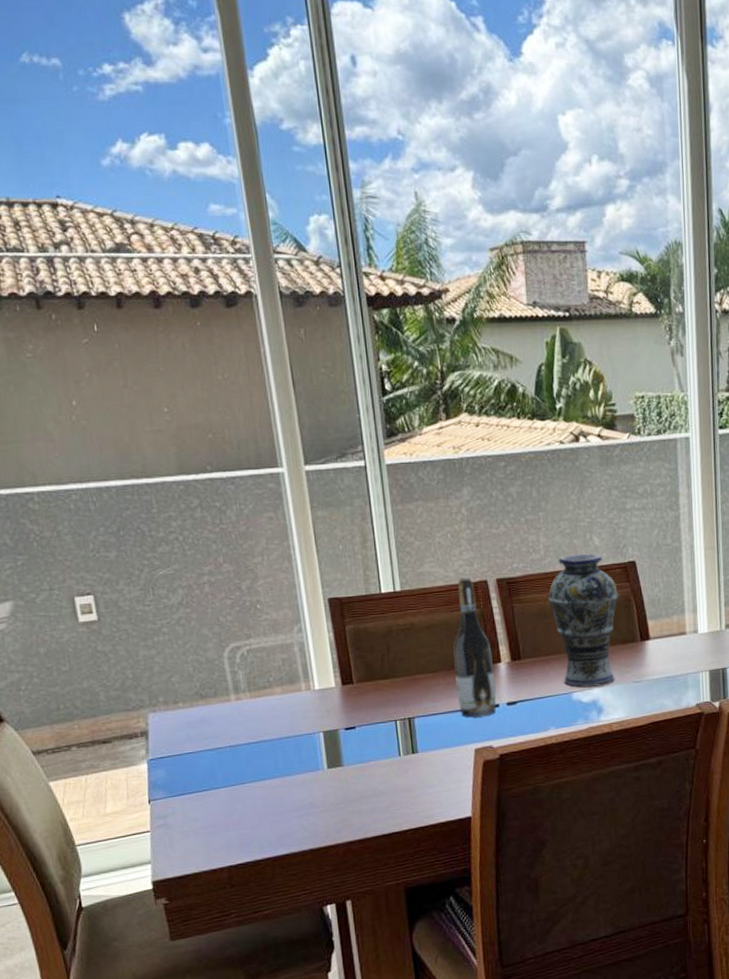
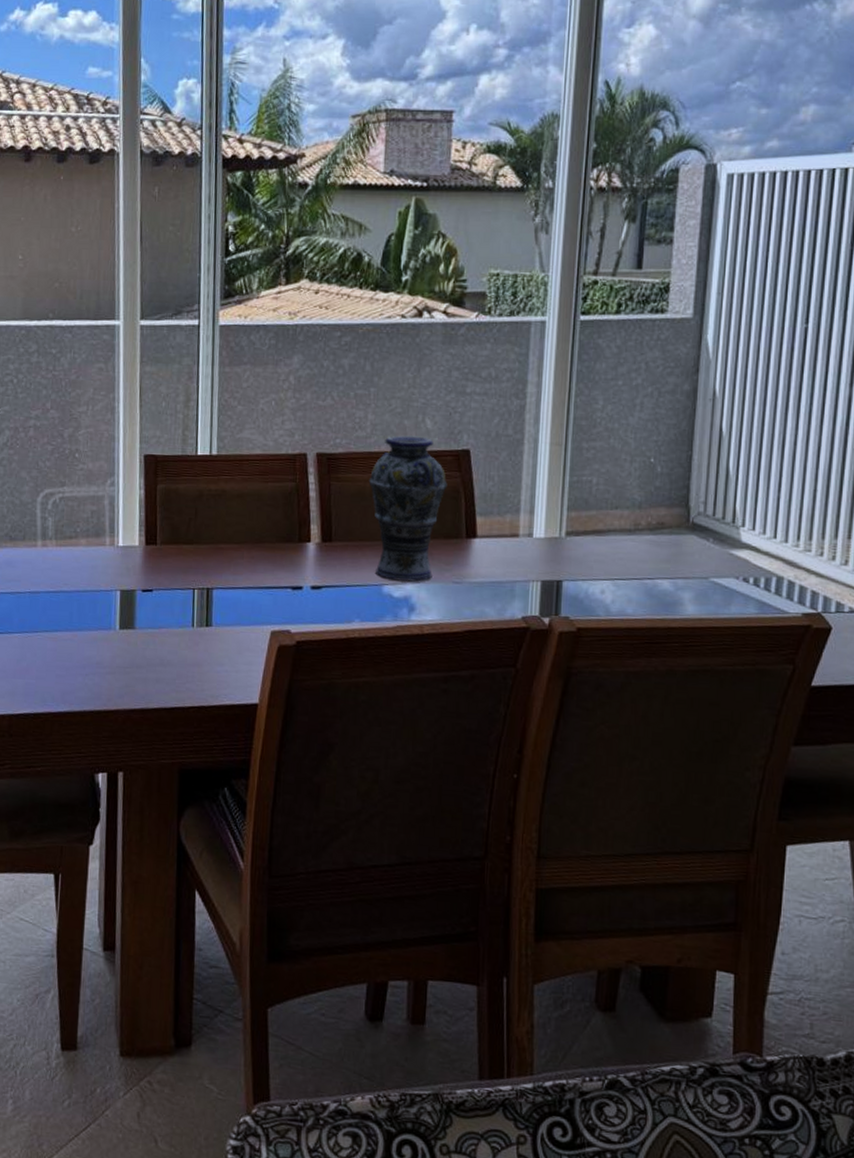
wine bottle: present [453,576,497,718] -> none [260,447,302,598]

